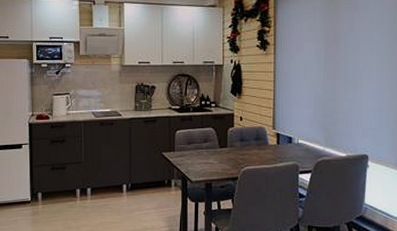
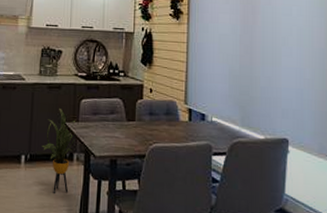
house plant: none [141,139,173,216] -> present [42,107,76,193]

